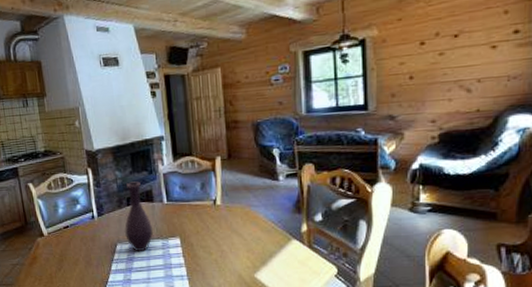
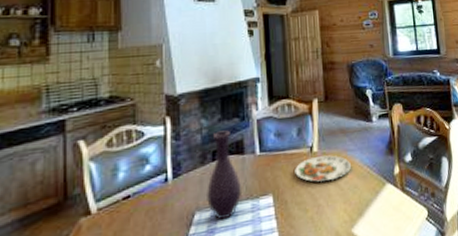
plate: none [199,209,254,231] -> present [295,155,351,182]

